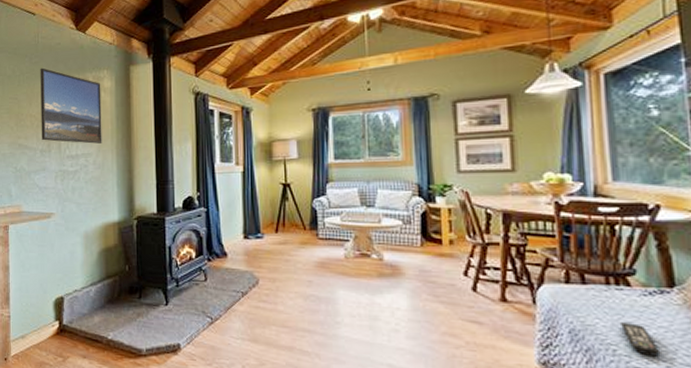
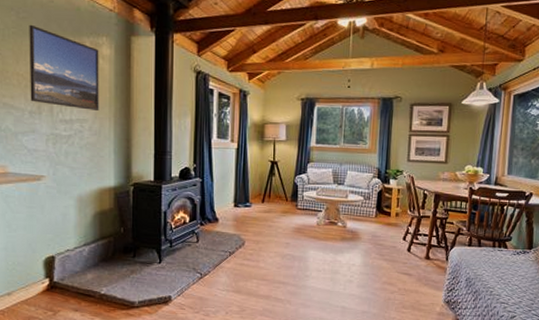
remote control: present [621,322,661,357] -> none [497,273,518,295]

